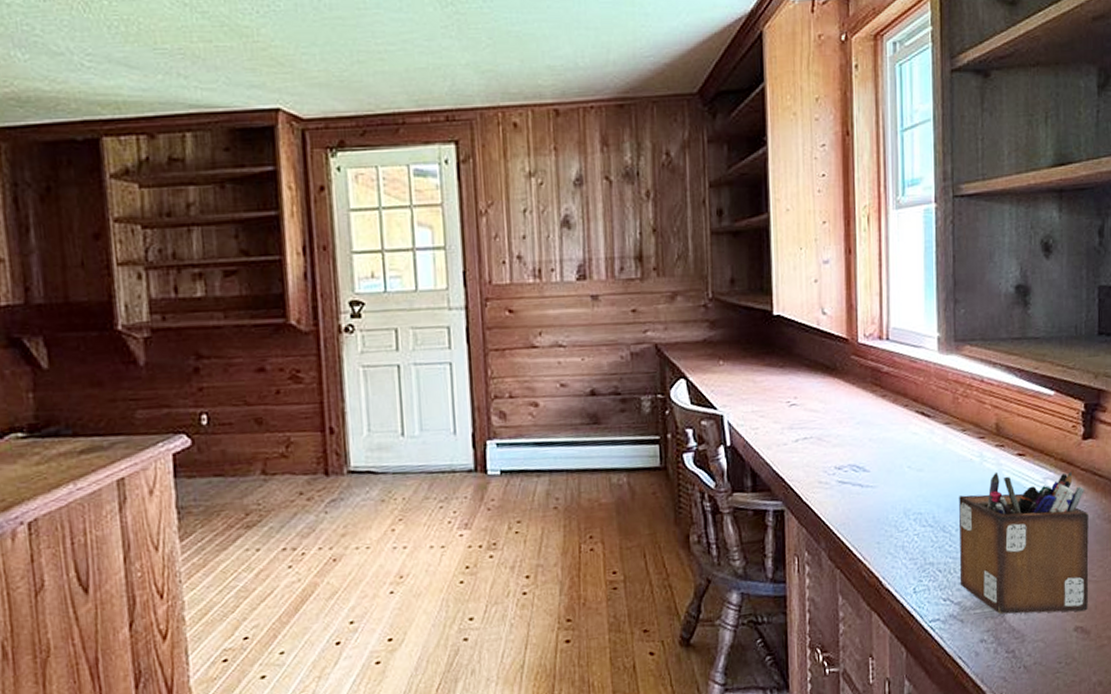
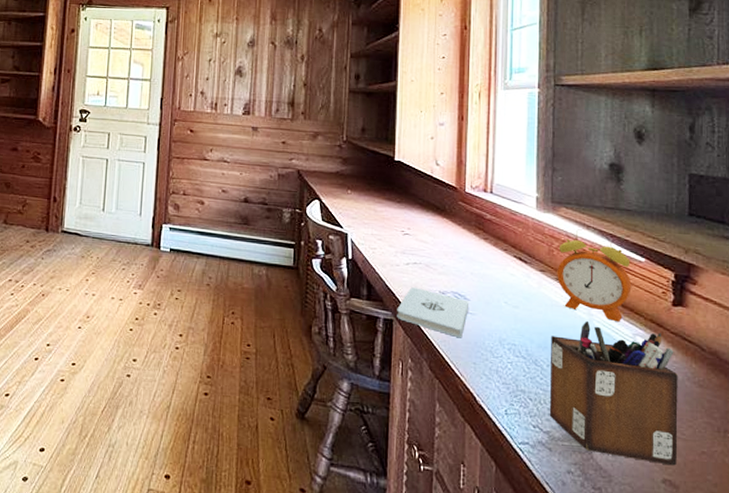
notepad: none [788,467,870,518] -> present [397,287,470,338]
alarm clock: none [963,368,1041,468] -> present [557,229,632,322]

